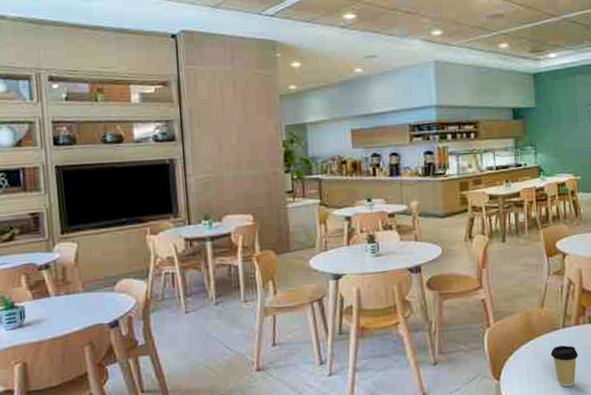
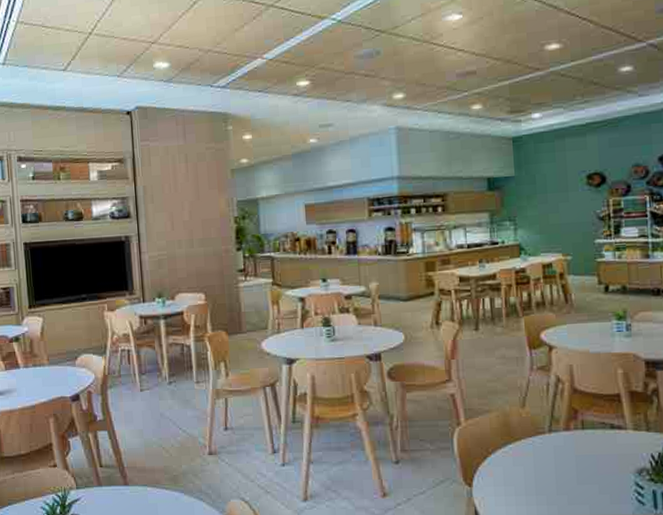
coffee cup: present [550,345,579,387] -> none [533,453,569,502]

